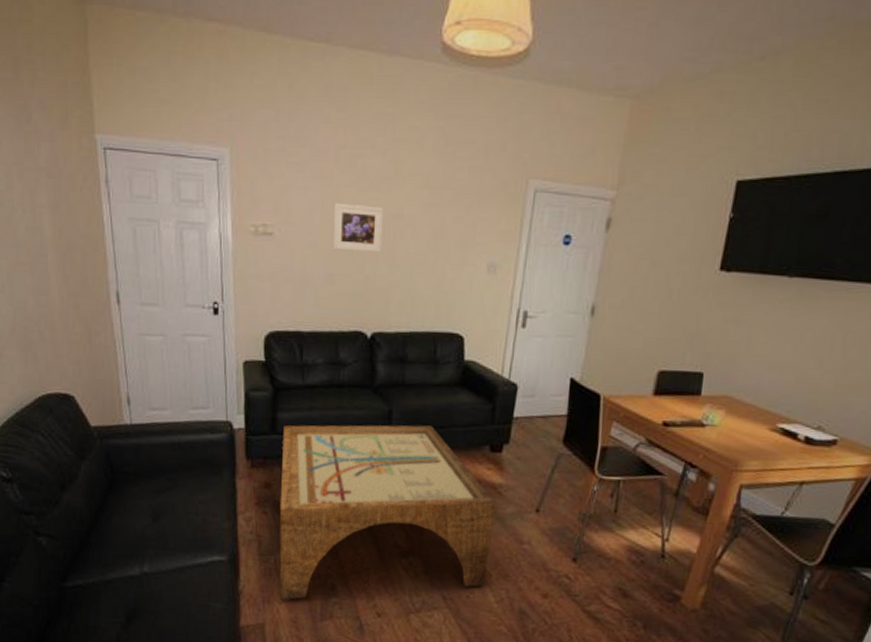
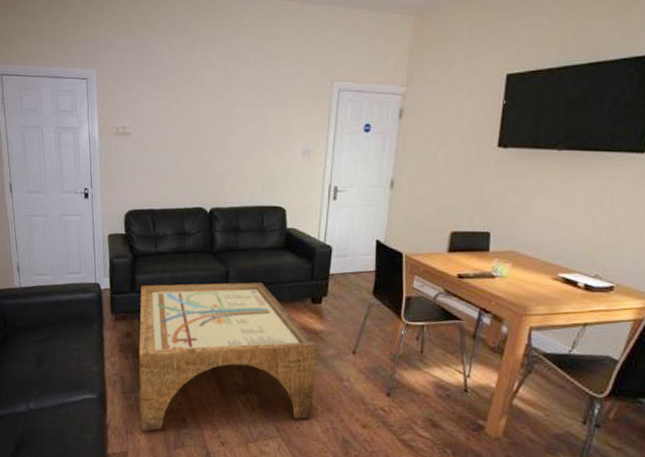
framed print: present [332,203,384,252] -> none [177,107,218,144]

